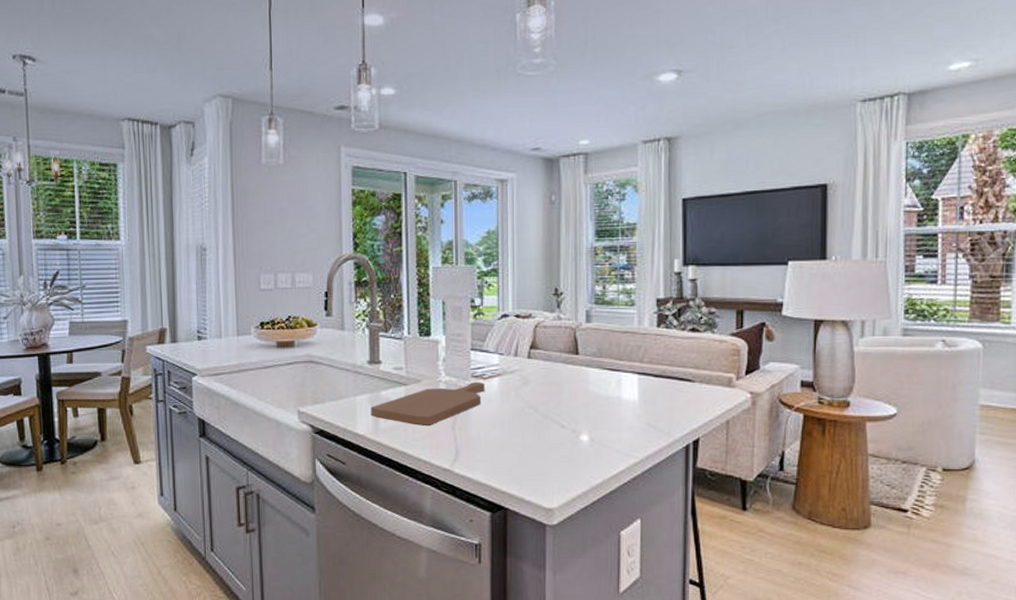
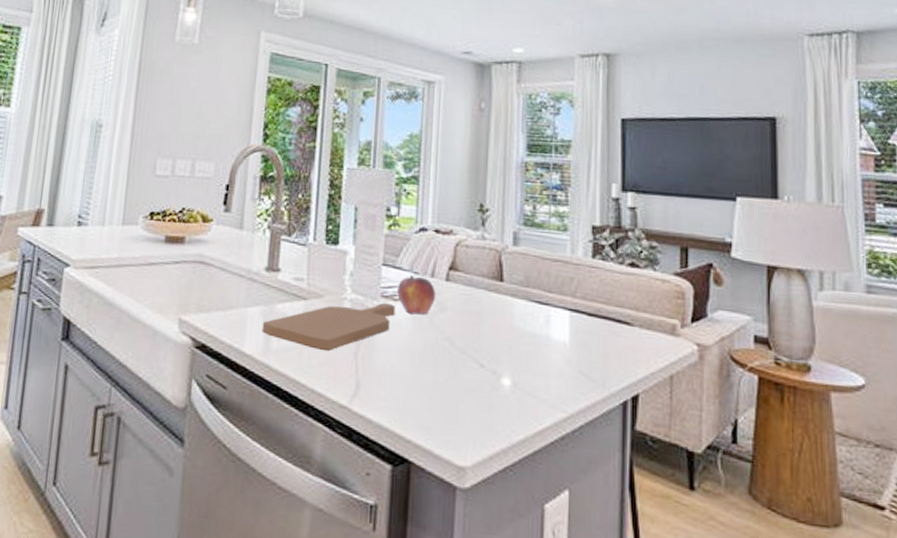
fruit: none [486,355,520,389] -> present [397,274,436,315]

